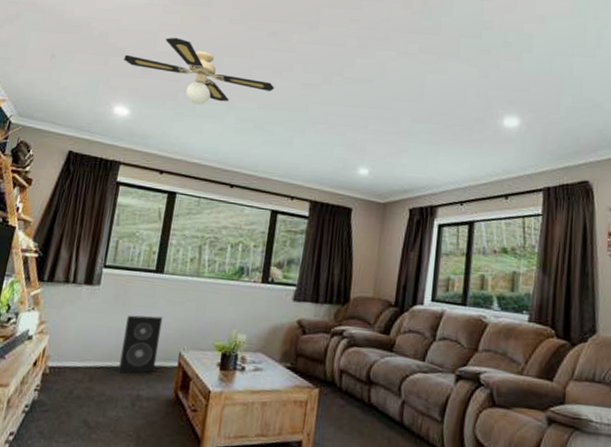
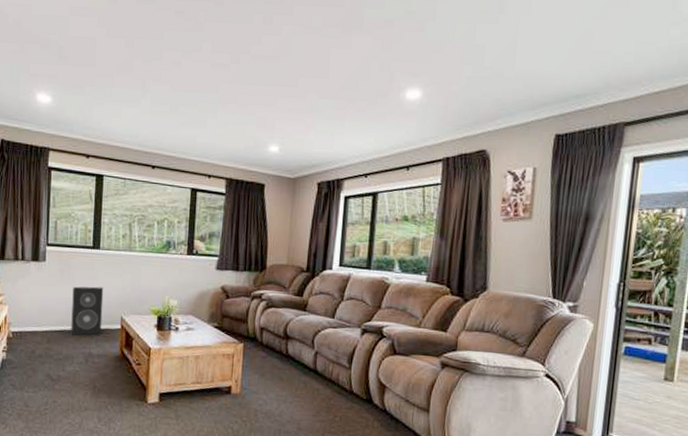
ceiling fan: present [124,37,275,105] -> none [40,20,186,89]

